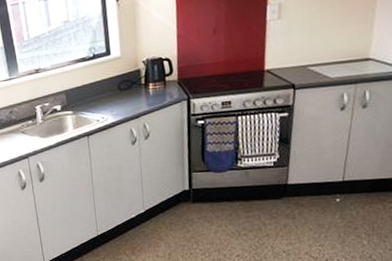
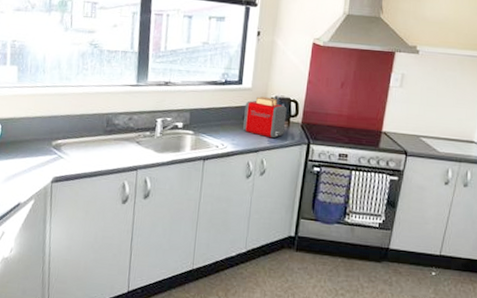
toaster: none [117,61,162,102] -> present [243,96,287,138]

